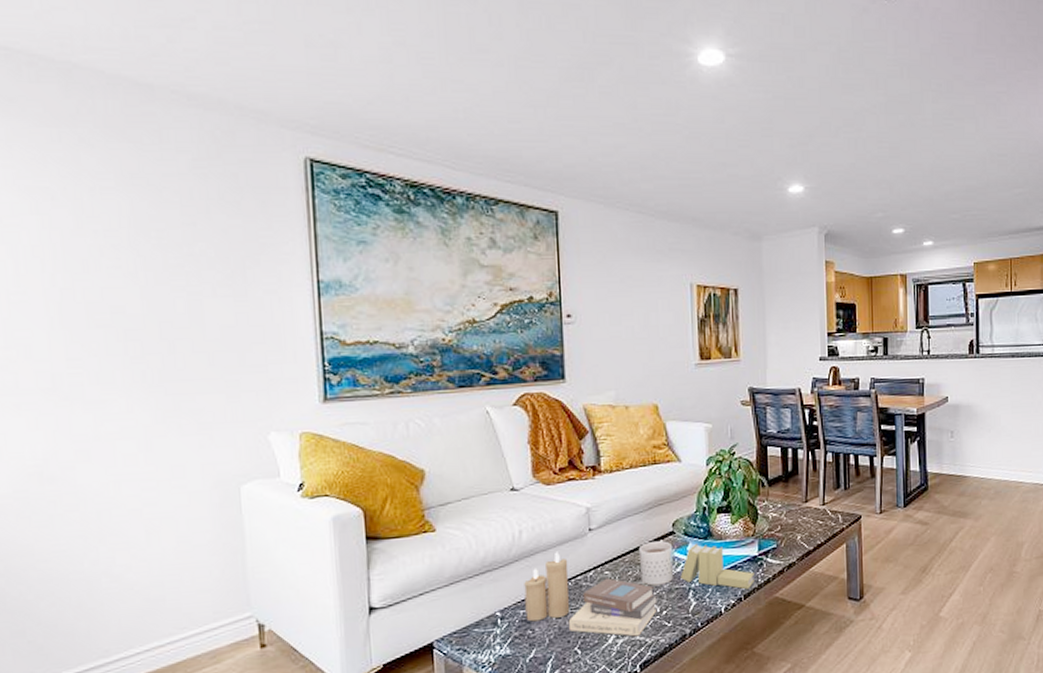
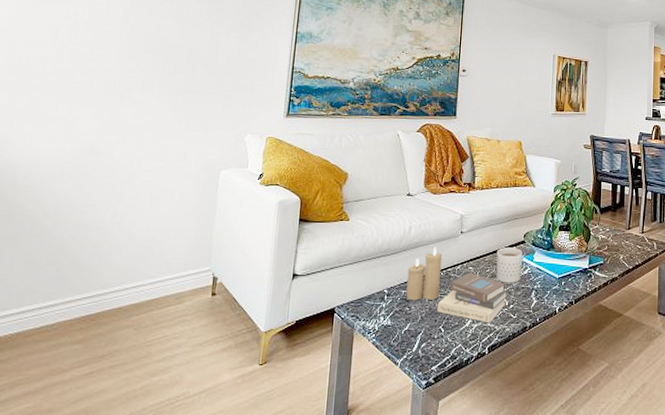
books: present [680,543,755,590] -> none [526,252,584,295]

